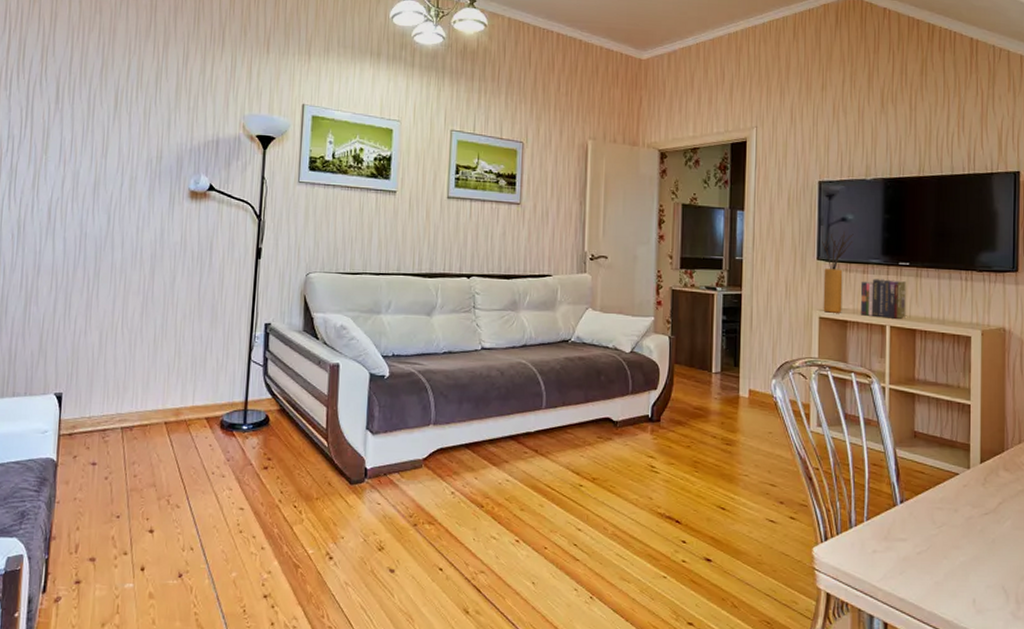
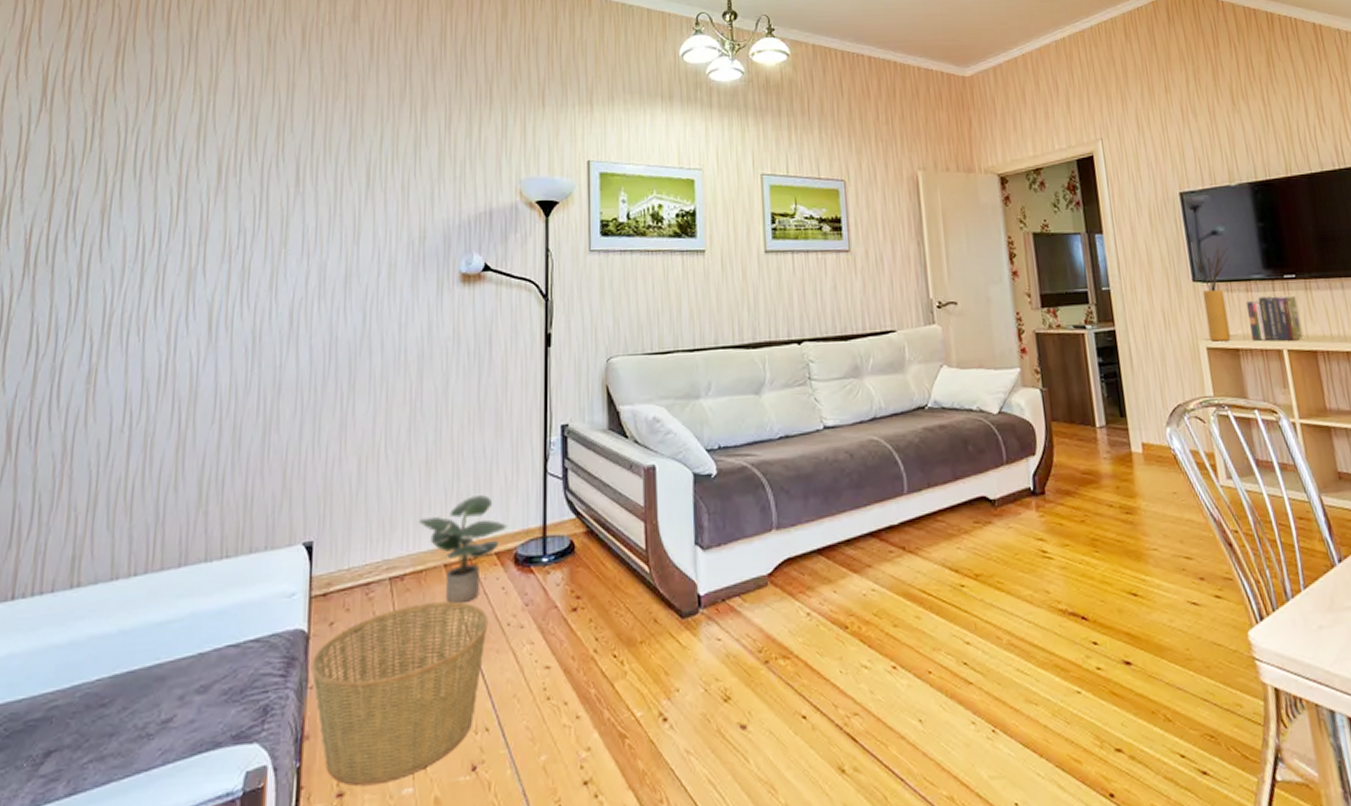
basket: none [58,449,198,578] -> present [310,601,489,786]
potted plant: none [146,372,217,454] -> present [419,495,508,604]

